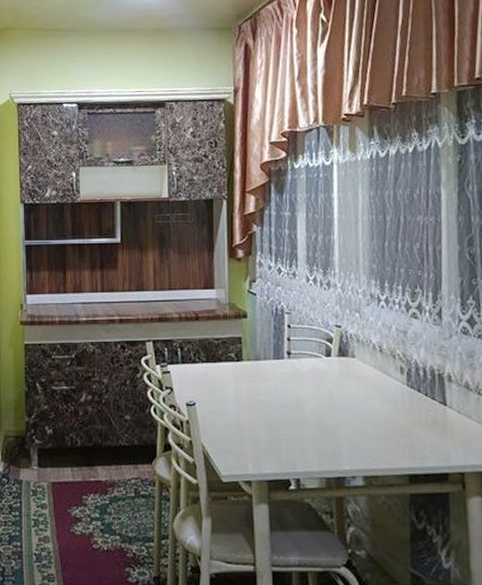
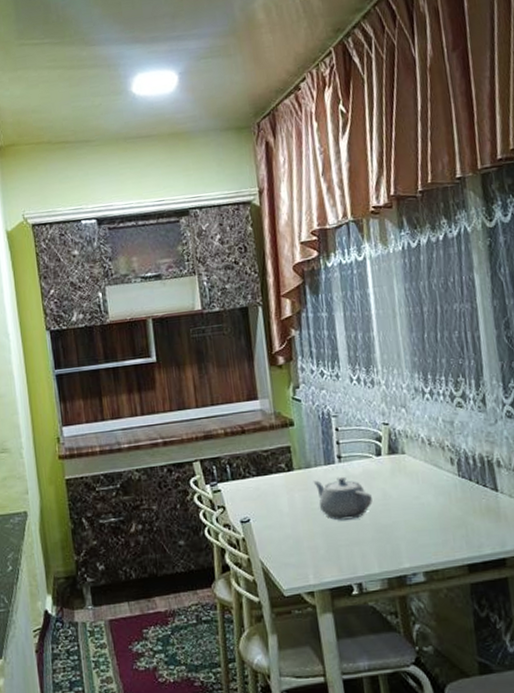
teapot: none [261,372,318,415] -> present [313,476,372,520]

